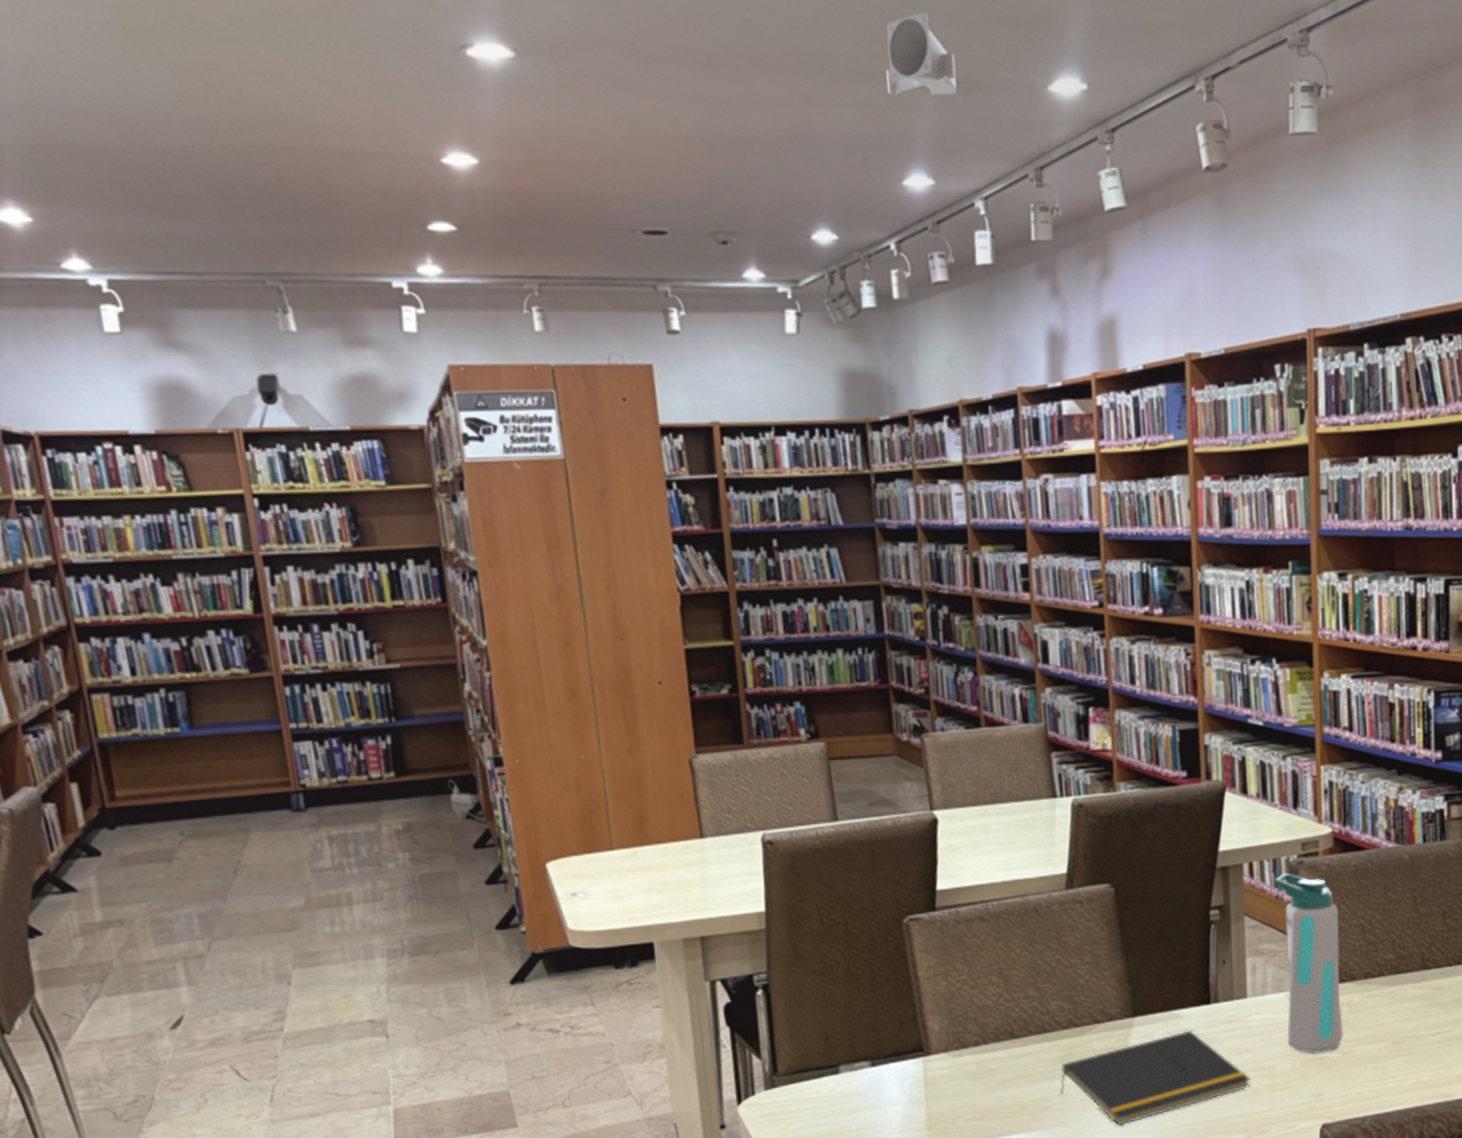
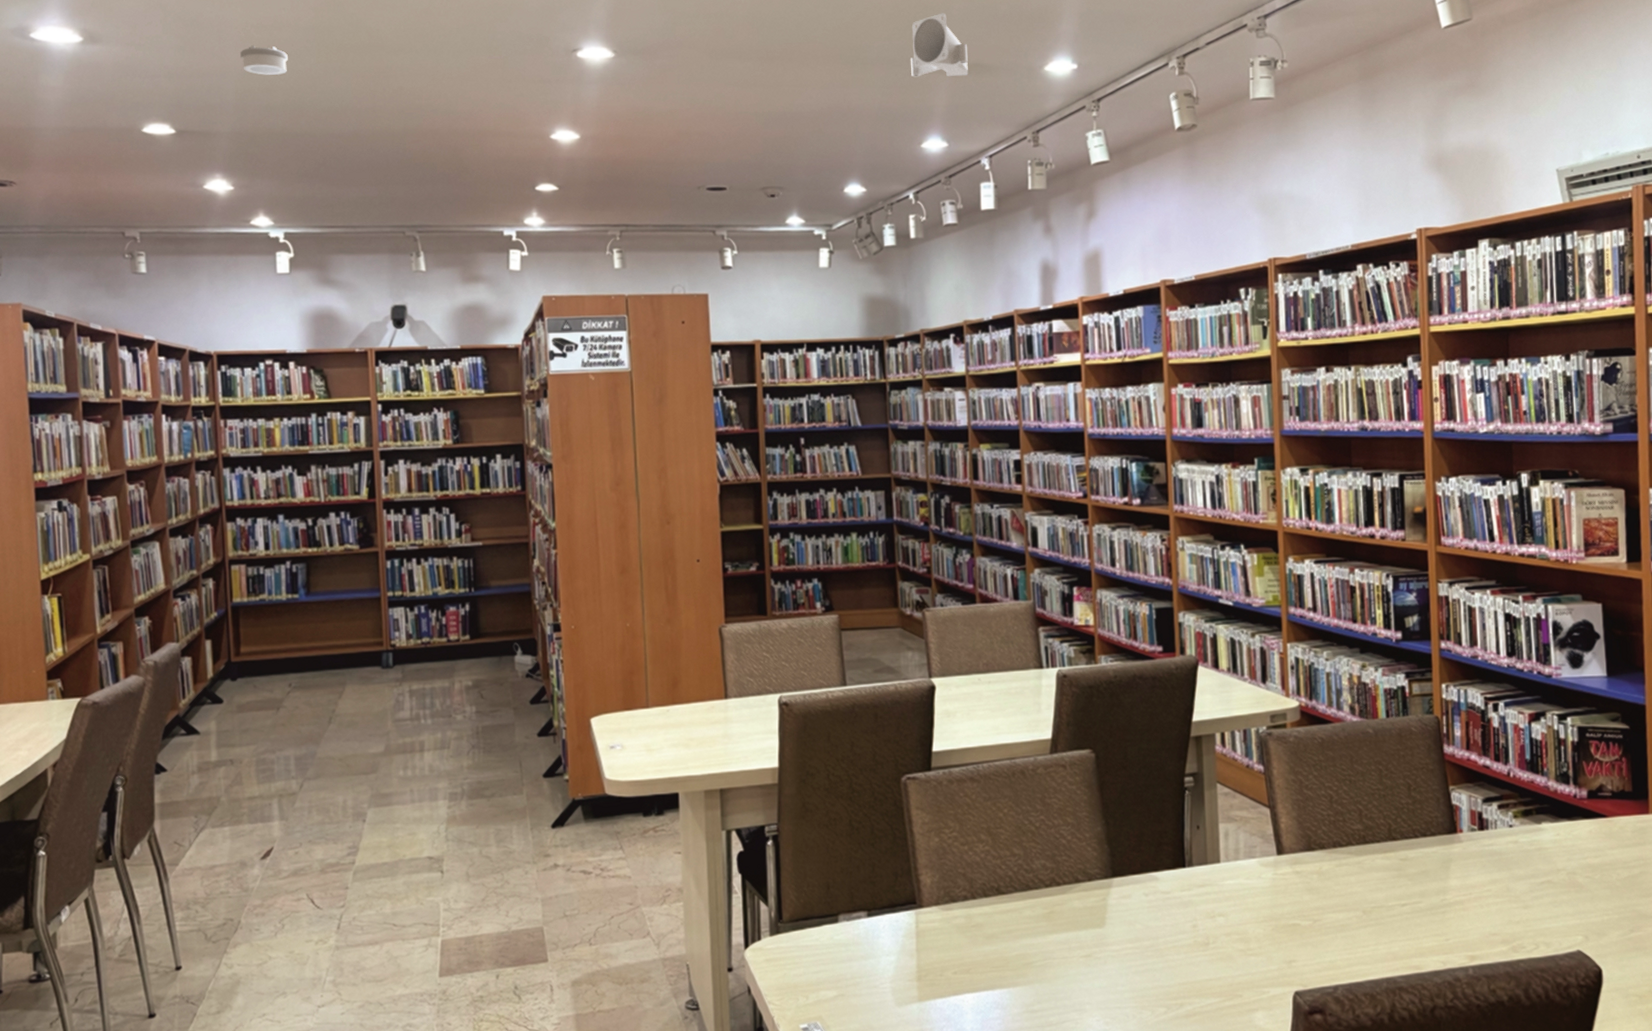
smoke detector: none [17,26,85,68] -> present [239,45,288,75]
notepad: present [1060,1030,1251,1126] -> none [1042,892,1225,985]
water bottle: present [1274,872,1344,1055] -> none [1244,743,1315,921]

